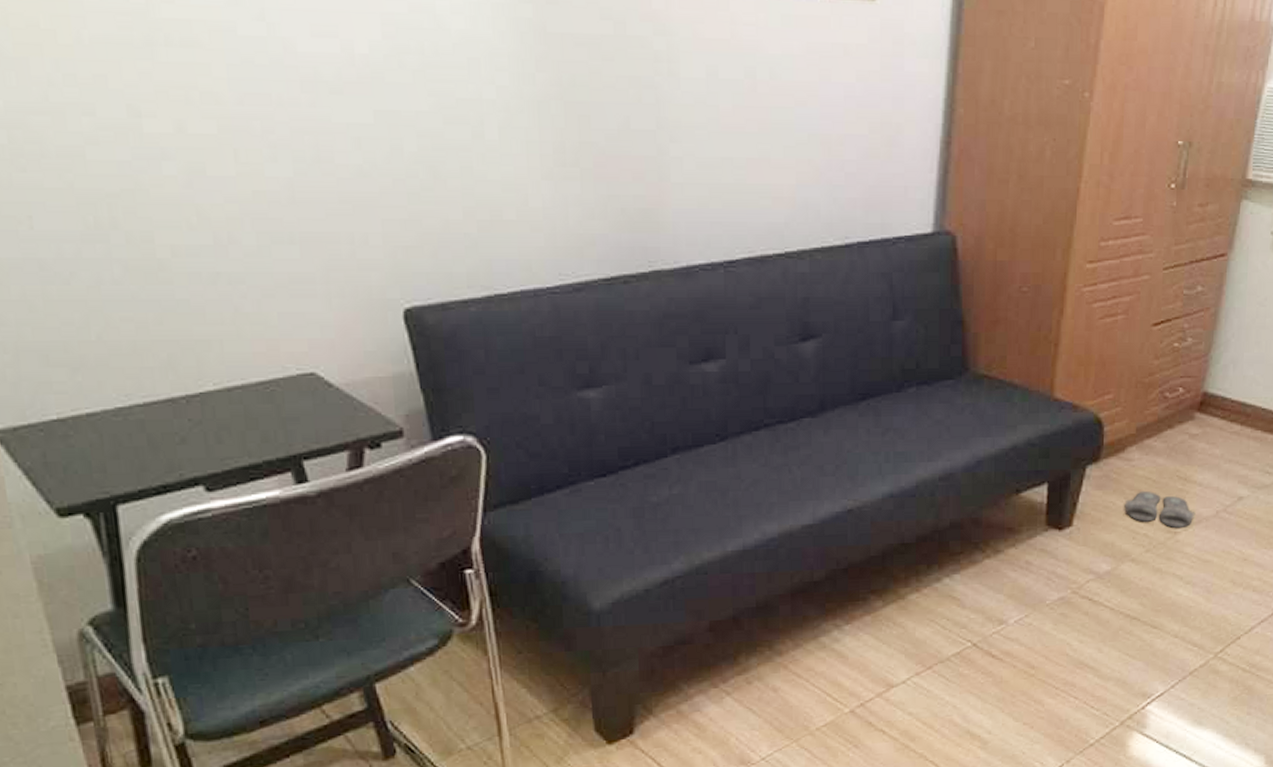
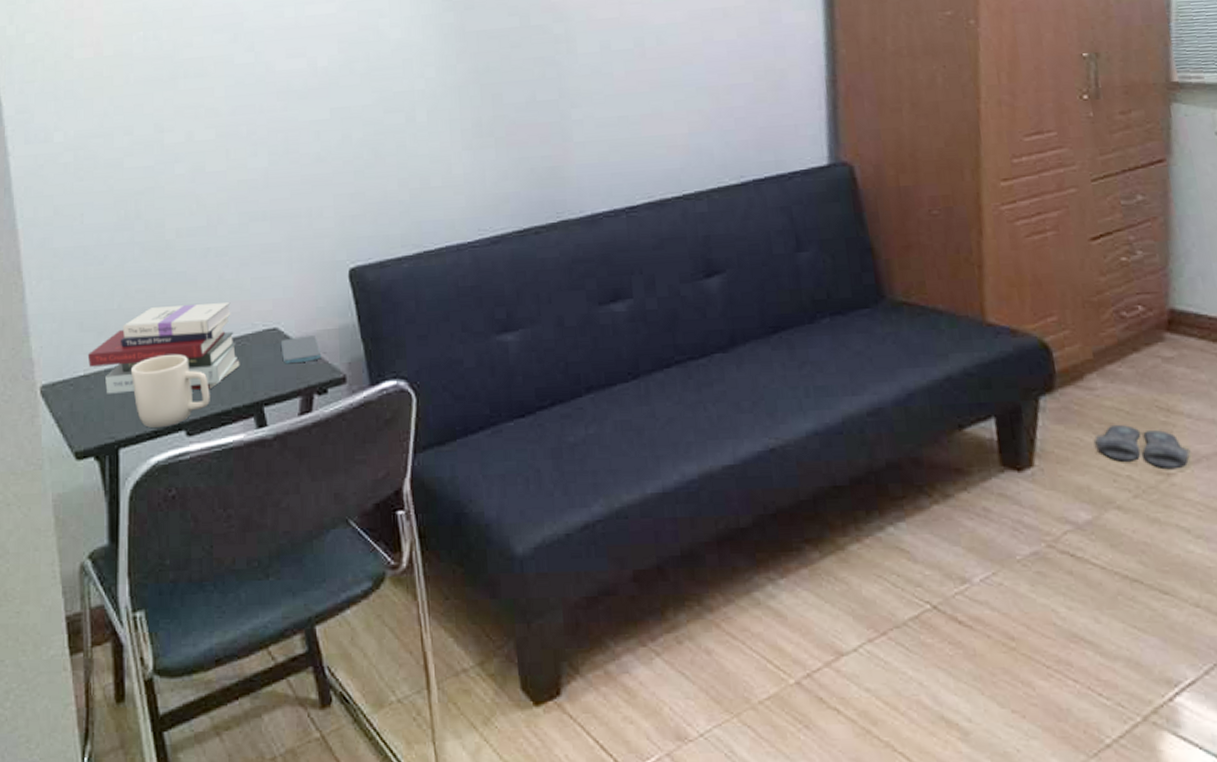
books: none [59,339,270,442] -> present [87,301,240,394]
mug: none [122,398,234,483] -> present [130,354,210,429]
smartphone: none [320,383,373,414] -> present [280,335,322,364]

